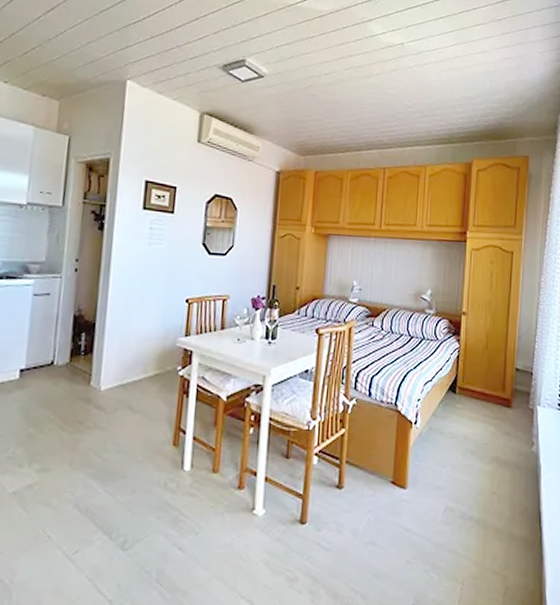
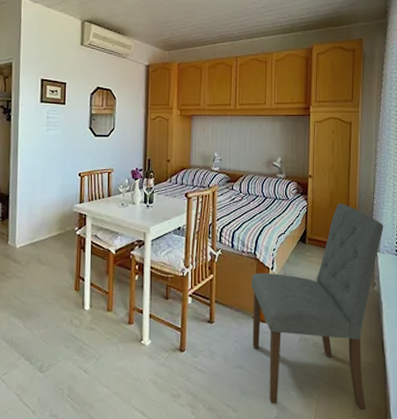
dining chair: none [388,347,546,596] -> present [252,203,384,411]

